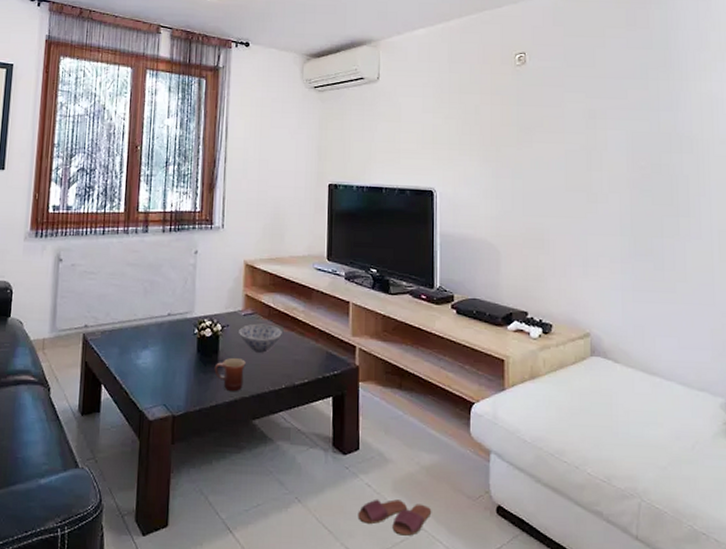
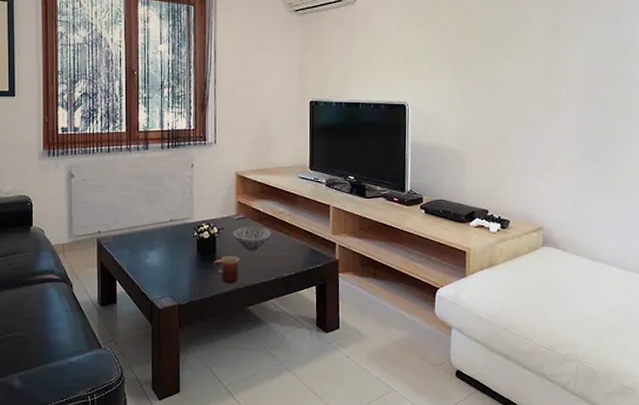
slippers: present [358,499,432,536] -> none [338,367,401,395]

